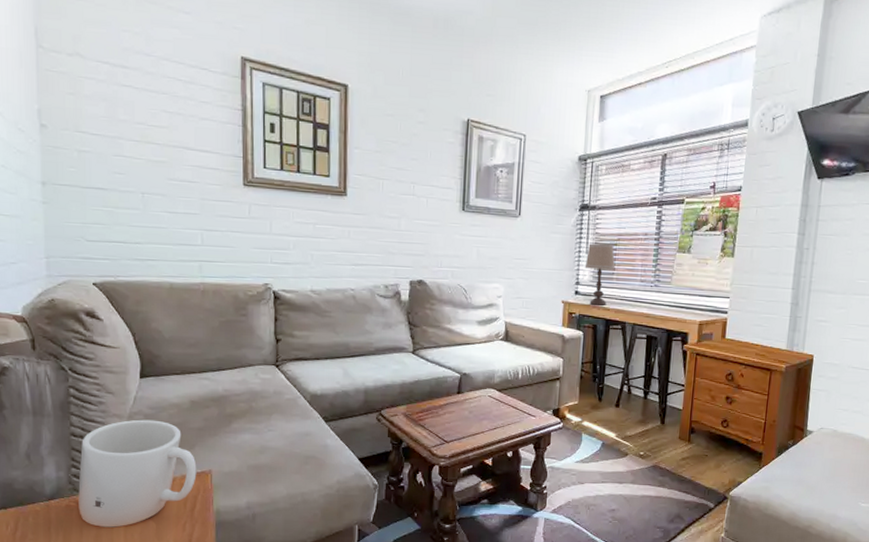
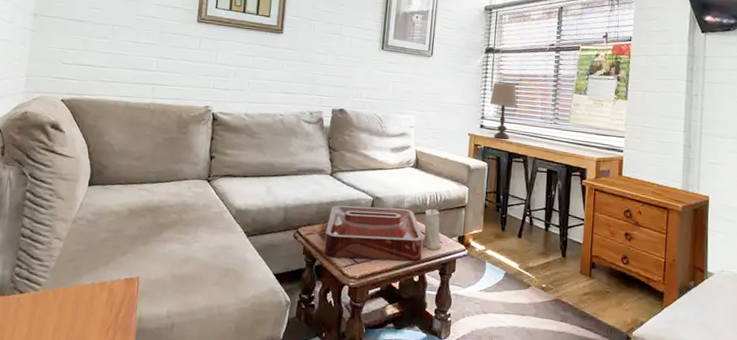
mug: present [78,419,197,527] -> none [15,224,127,329]
decorative tray: none [410,384,516,439] -> present [324,205,424,261]
candle: none [514,381,535,425] -> present [422,207,441,250]

